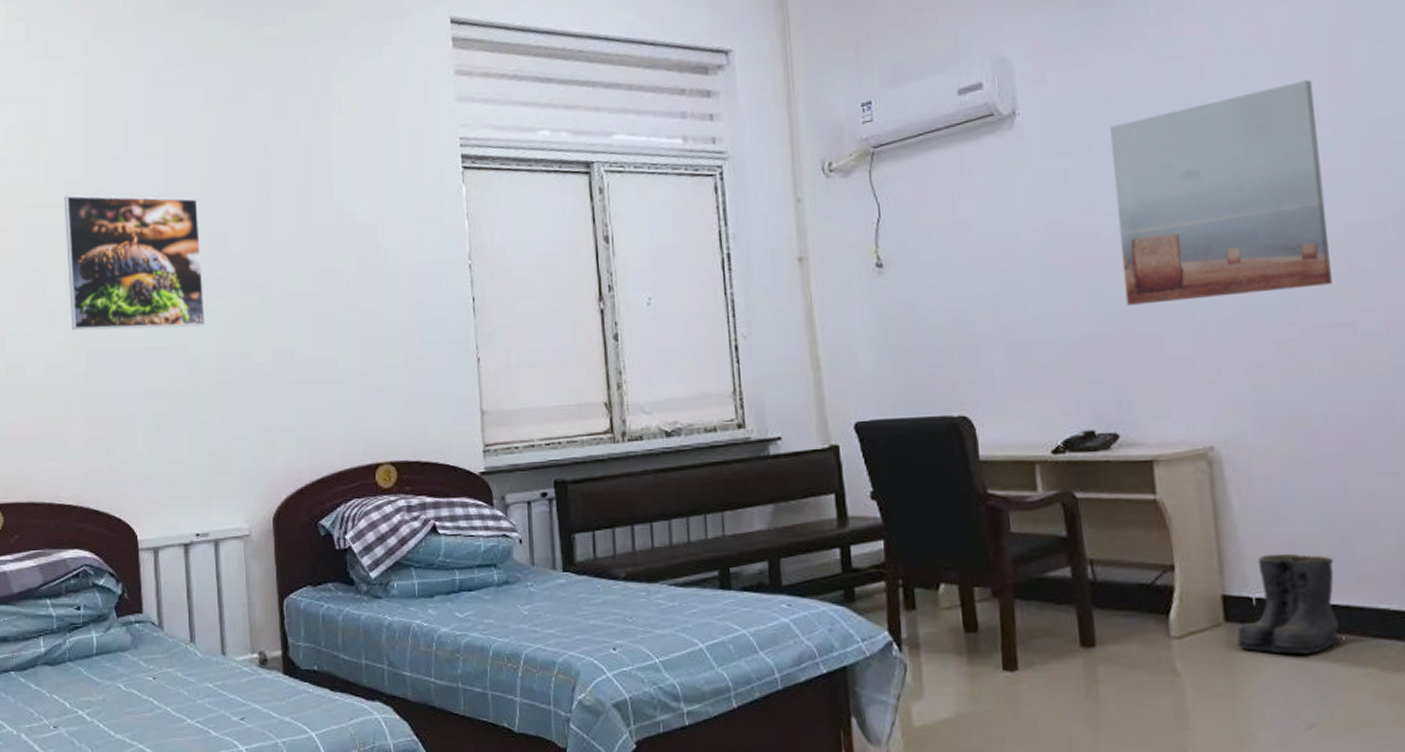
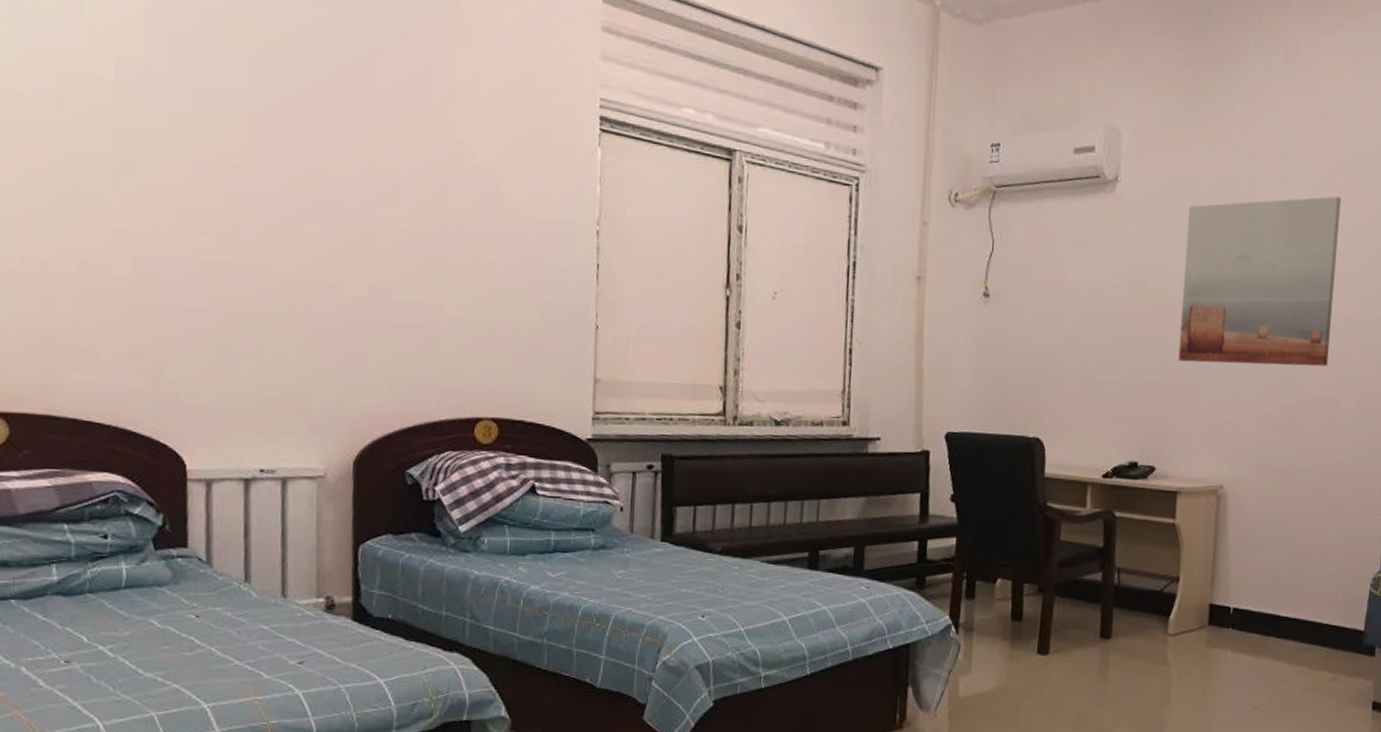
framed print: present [64,195,206,331] -> none [113,70,290,247]
boots: present [1236,554,1343,654] -> none [1214,575,1292,653]

